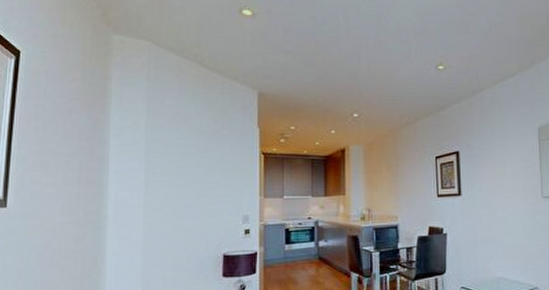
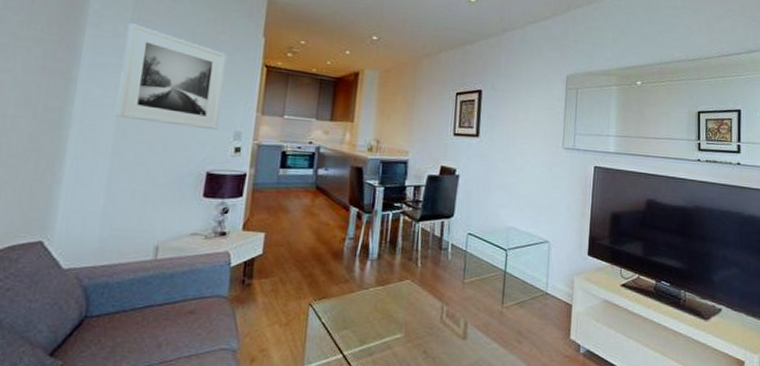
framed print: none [142,130,229,217] -> present [115,23,226,131]

